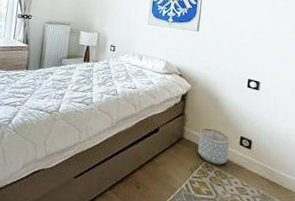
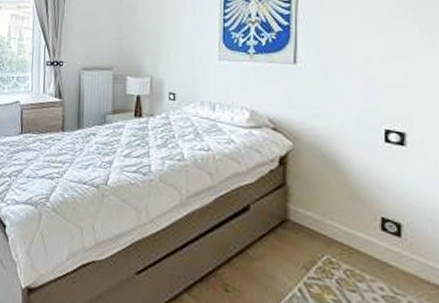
planter: present [198,127,230,165] -> none [312,204,364,261]

